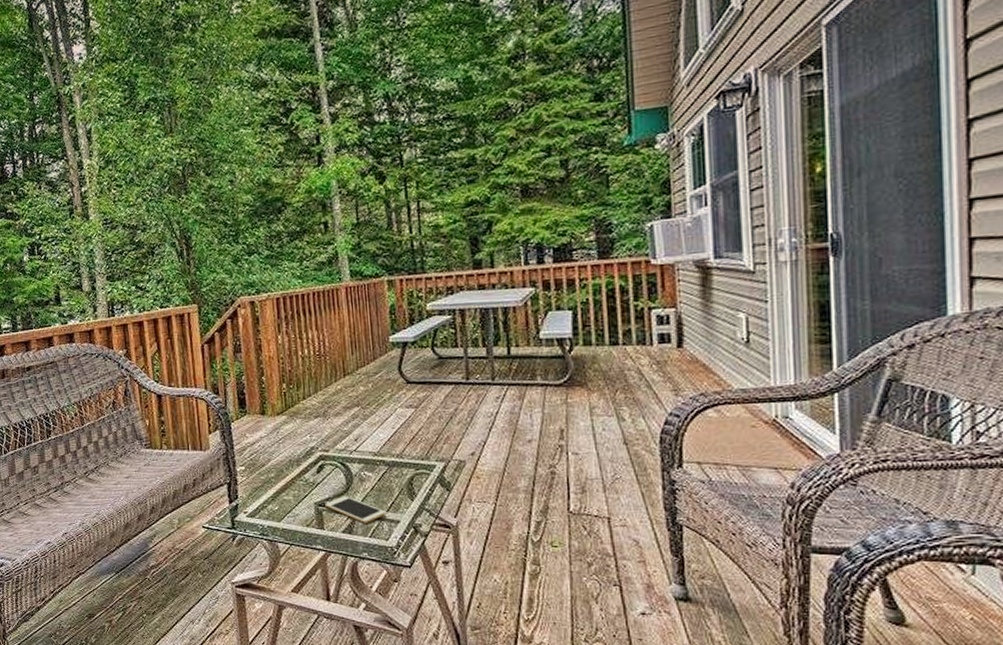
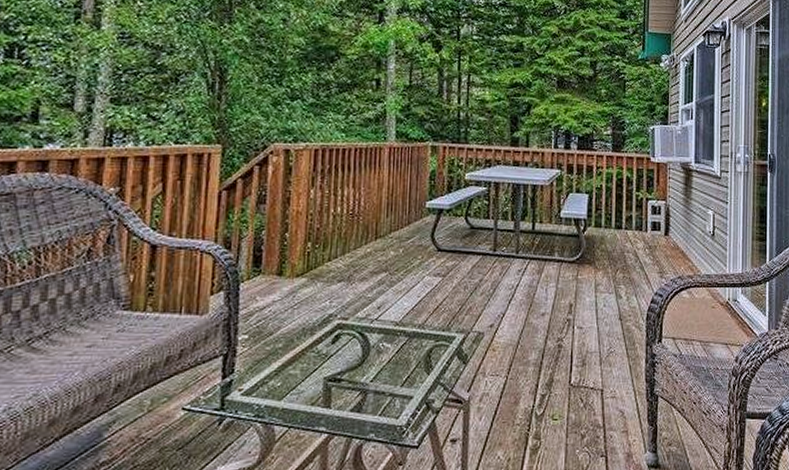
cell phone: present [325,496,387,523] -> none [335,369,400,400]

